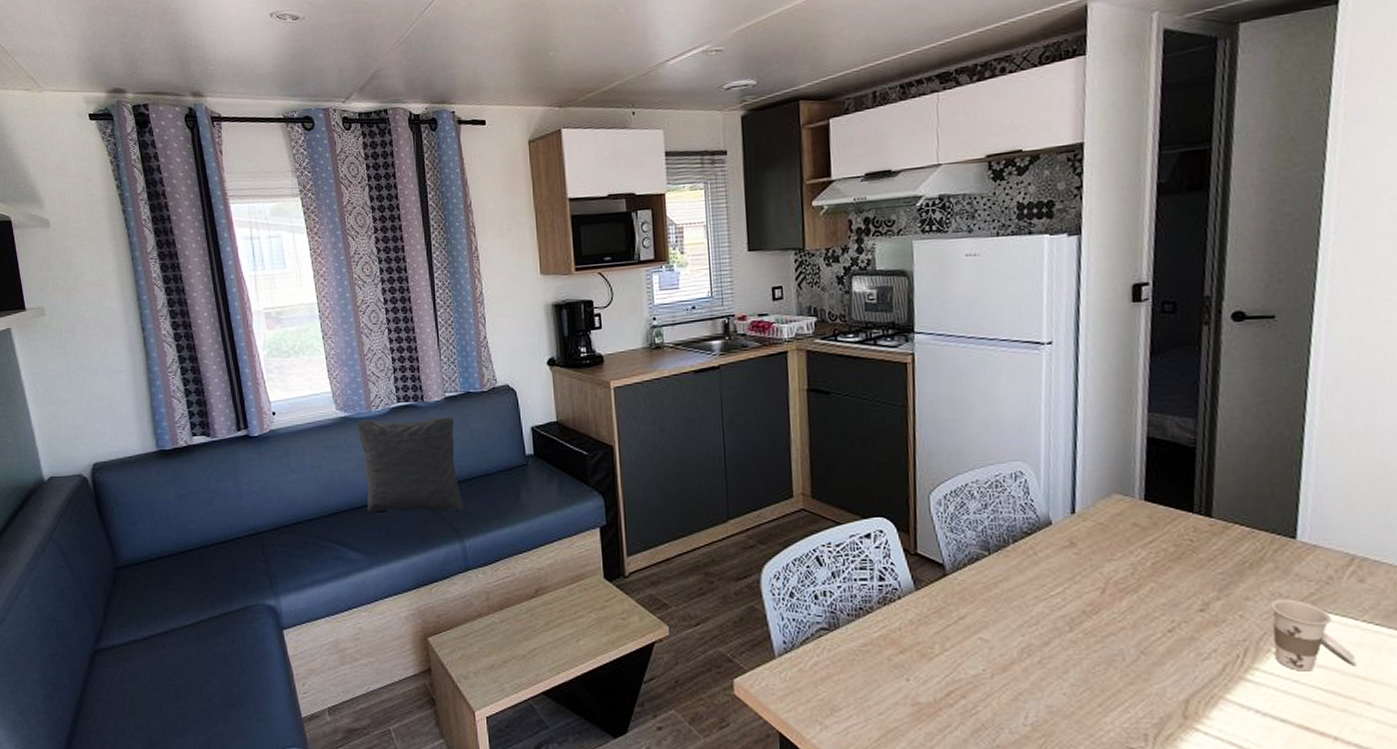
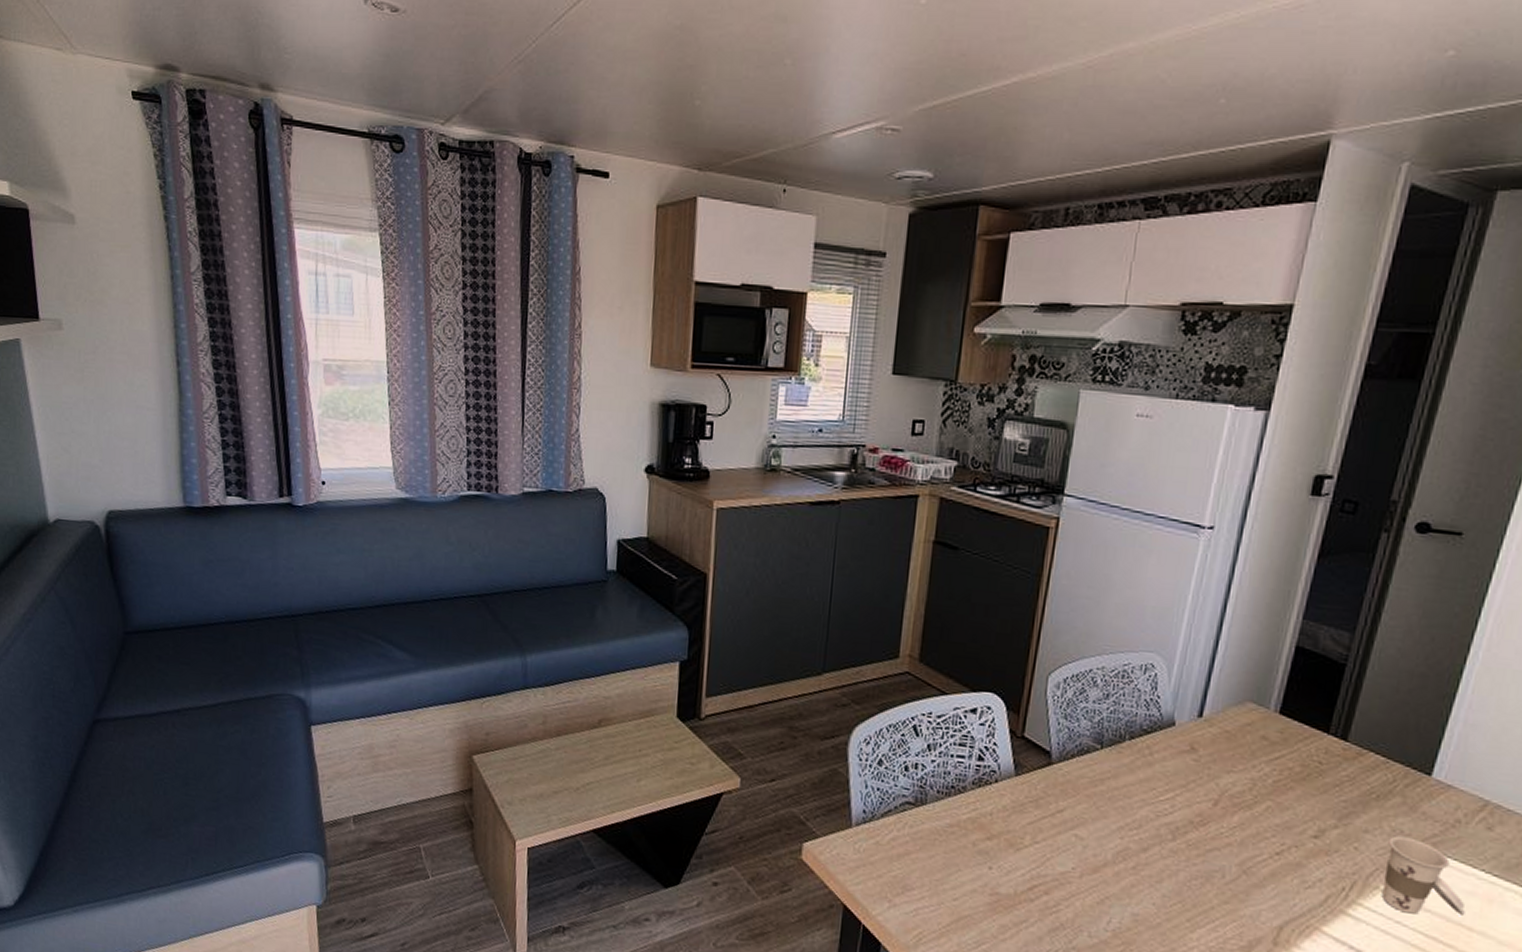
pillow: present [358,416,463,513] -> none [419,504,530,623]

